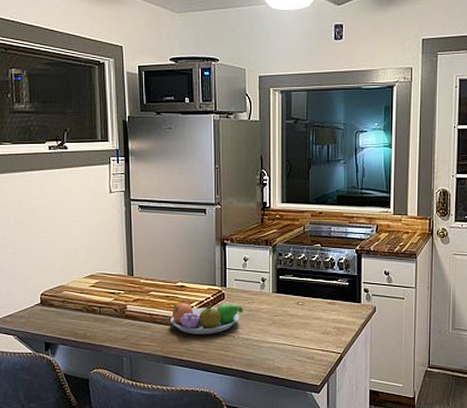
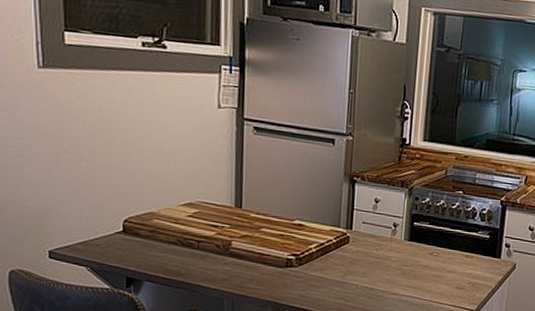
fruit bowl: present [170,303,243,334] -> none [283,243,370,281]

